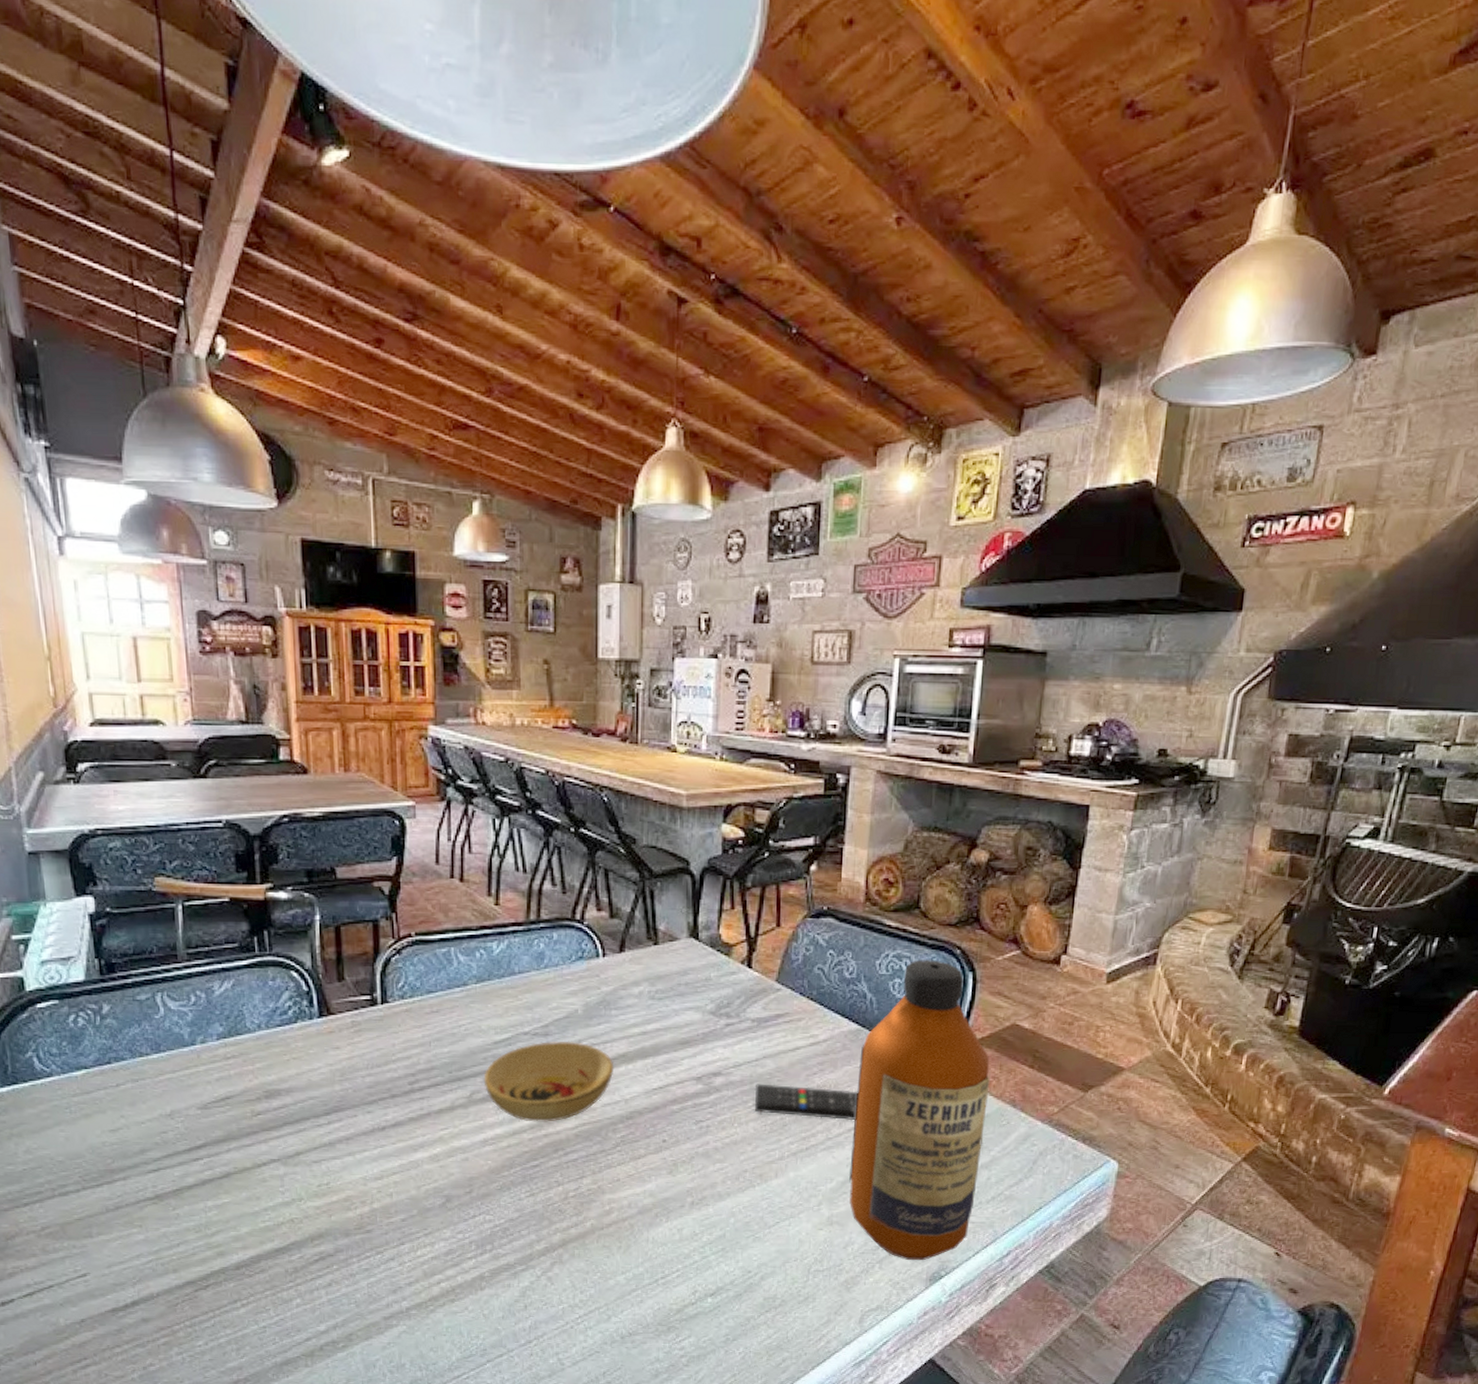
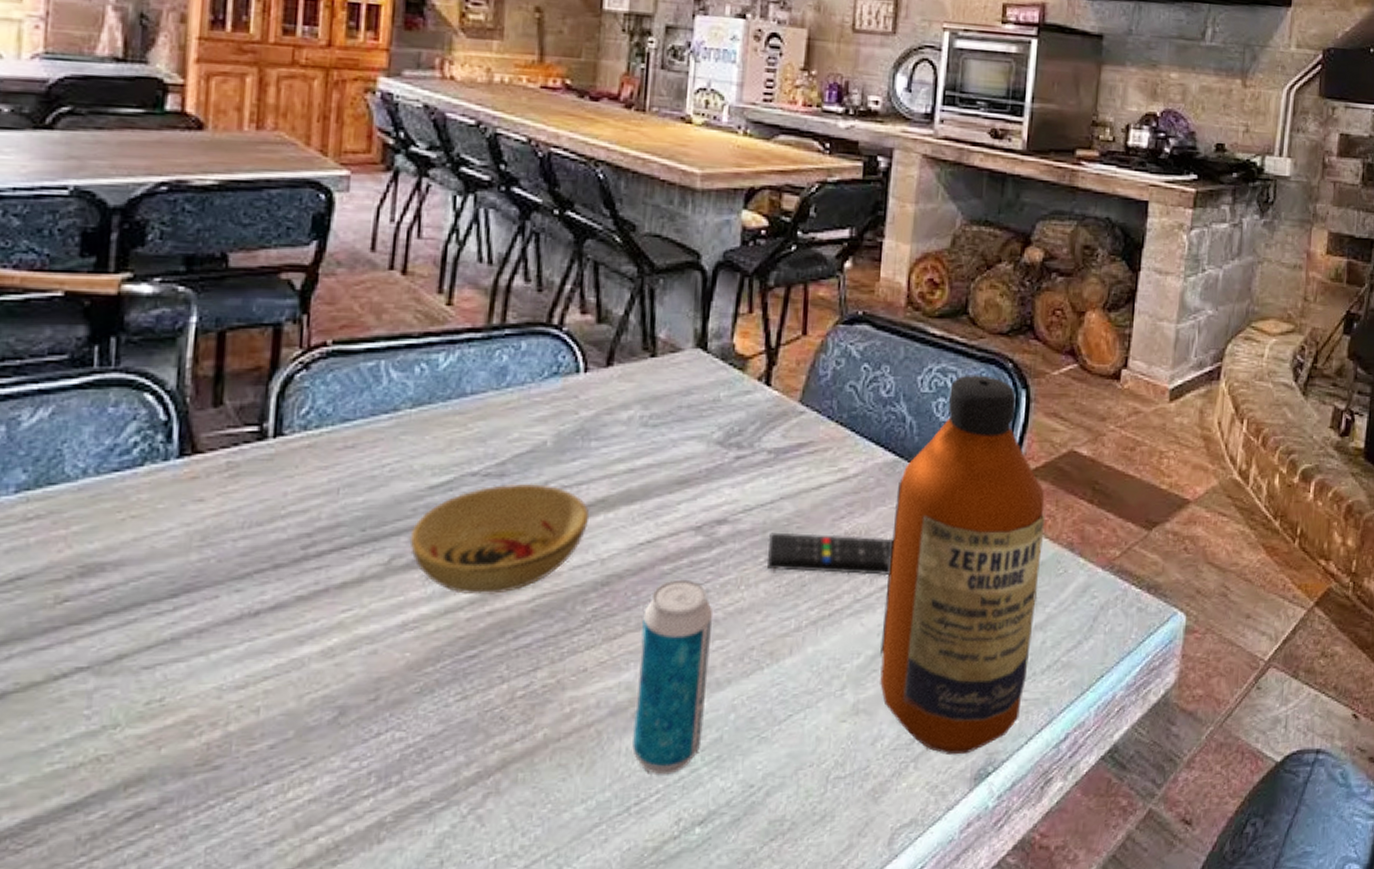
beverage can: none [656,1117,714,1259] -> present [632,579,714,775]

